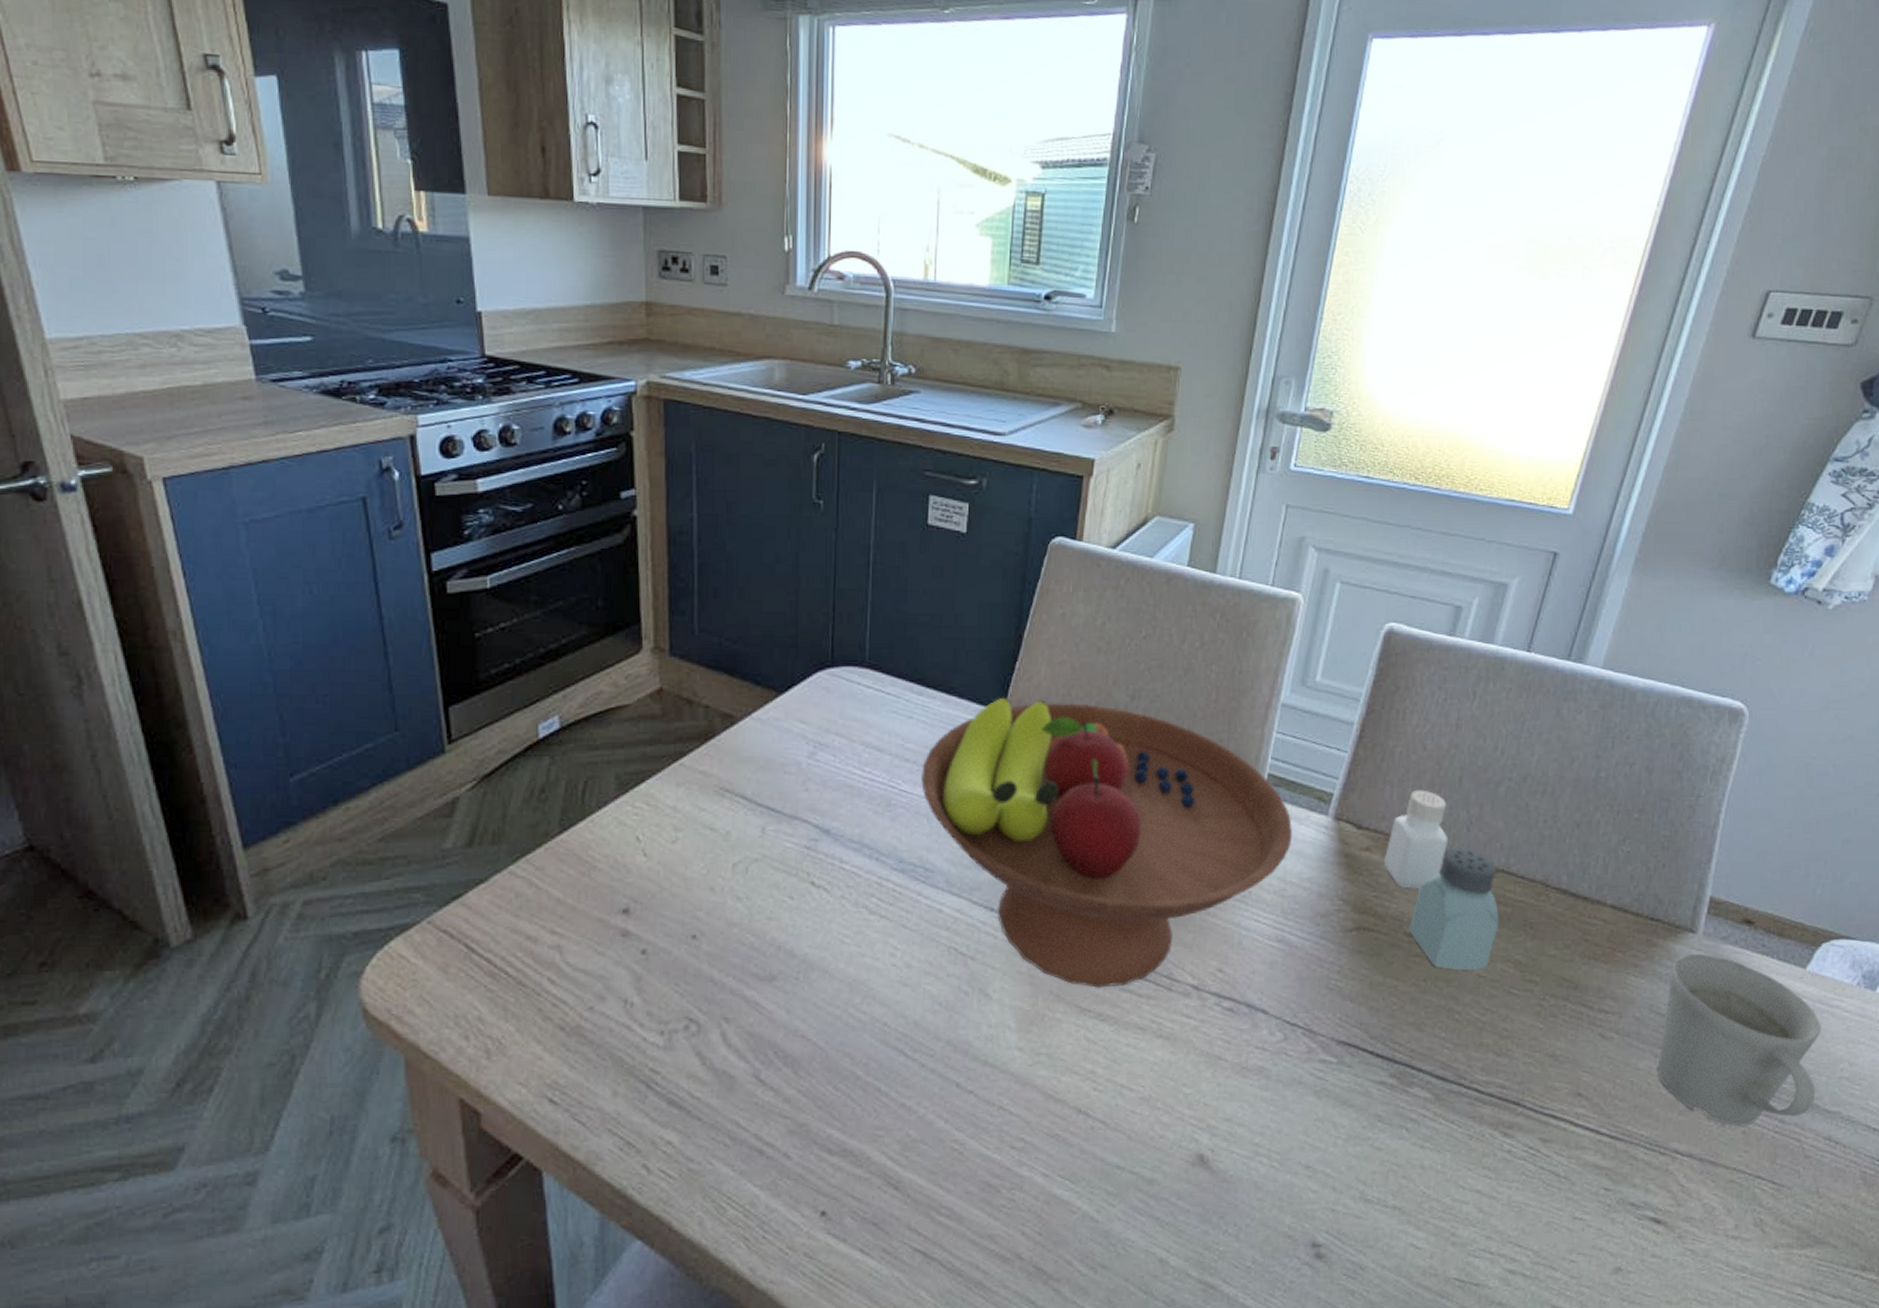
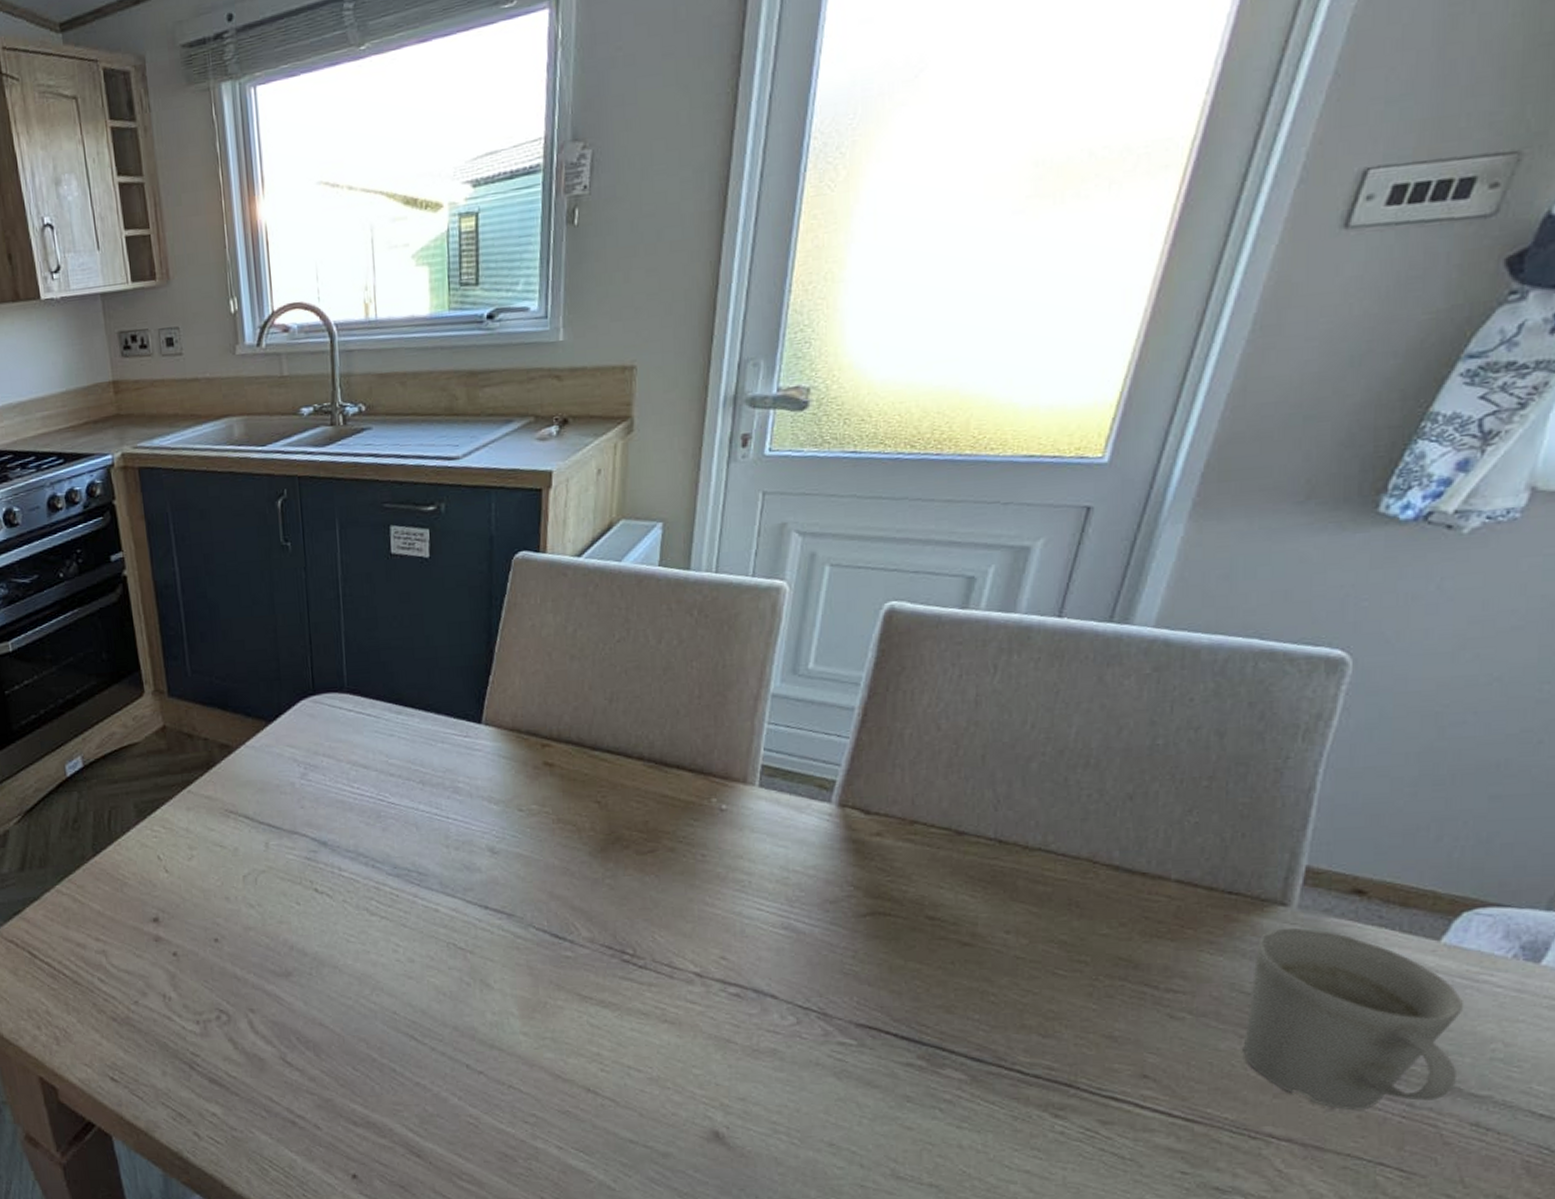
fruit bowl: present [921,697,1292,988] -> none [407,709,792,977]
pepper shaker: present [1383,790,1449,889] -> none [897,770,972,872]
saltshaker: present [1409,848,1500,971] -> none [931,827,1038,953]

